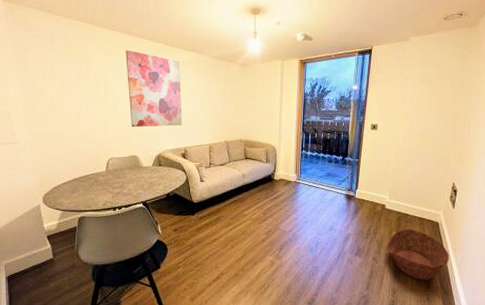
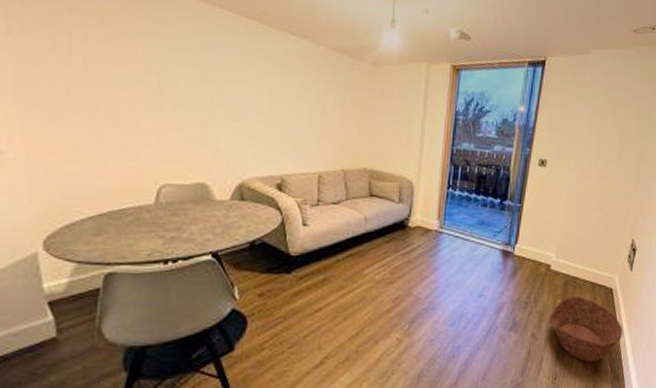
wall art: present [125,49,182,128] -> none [196,23,281,144]

